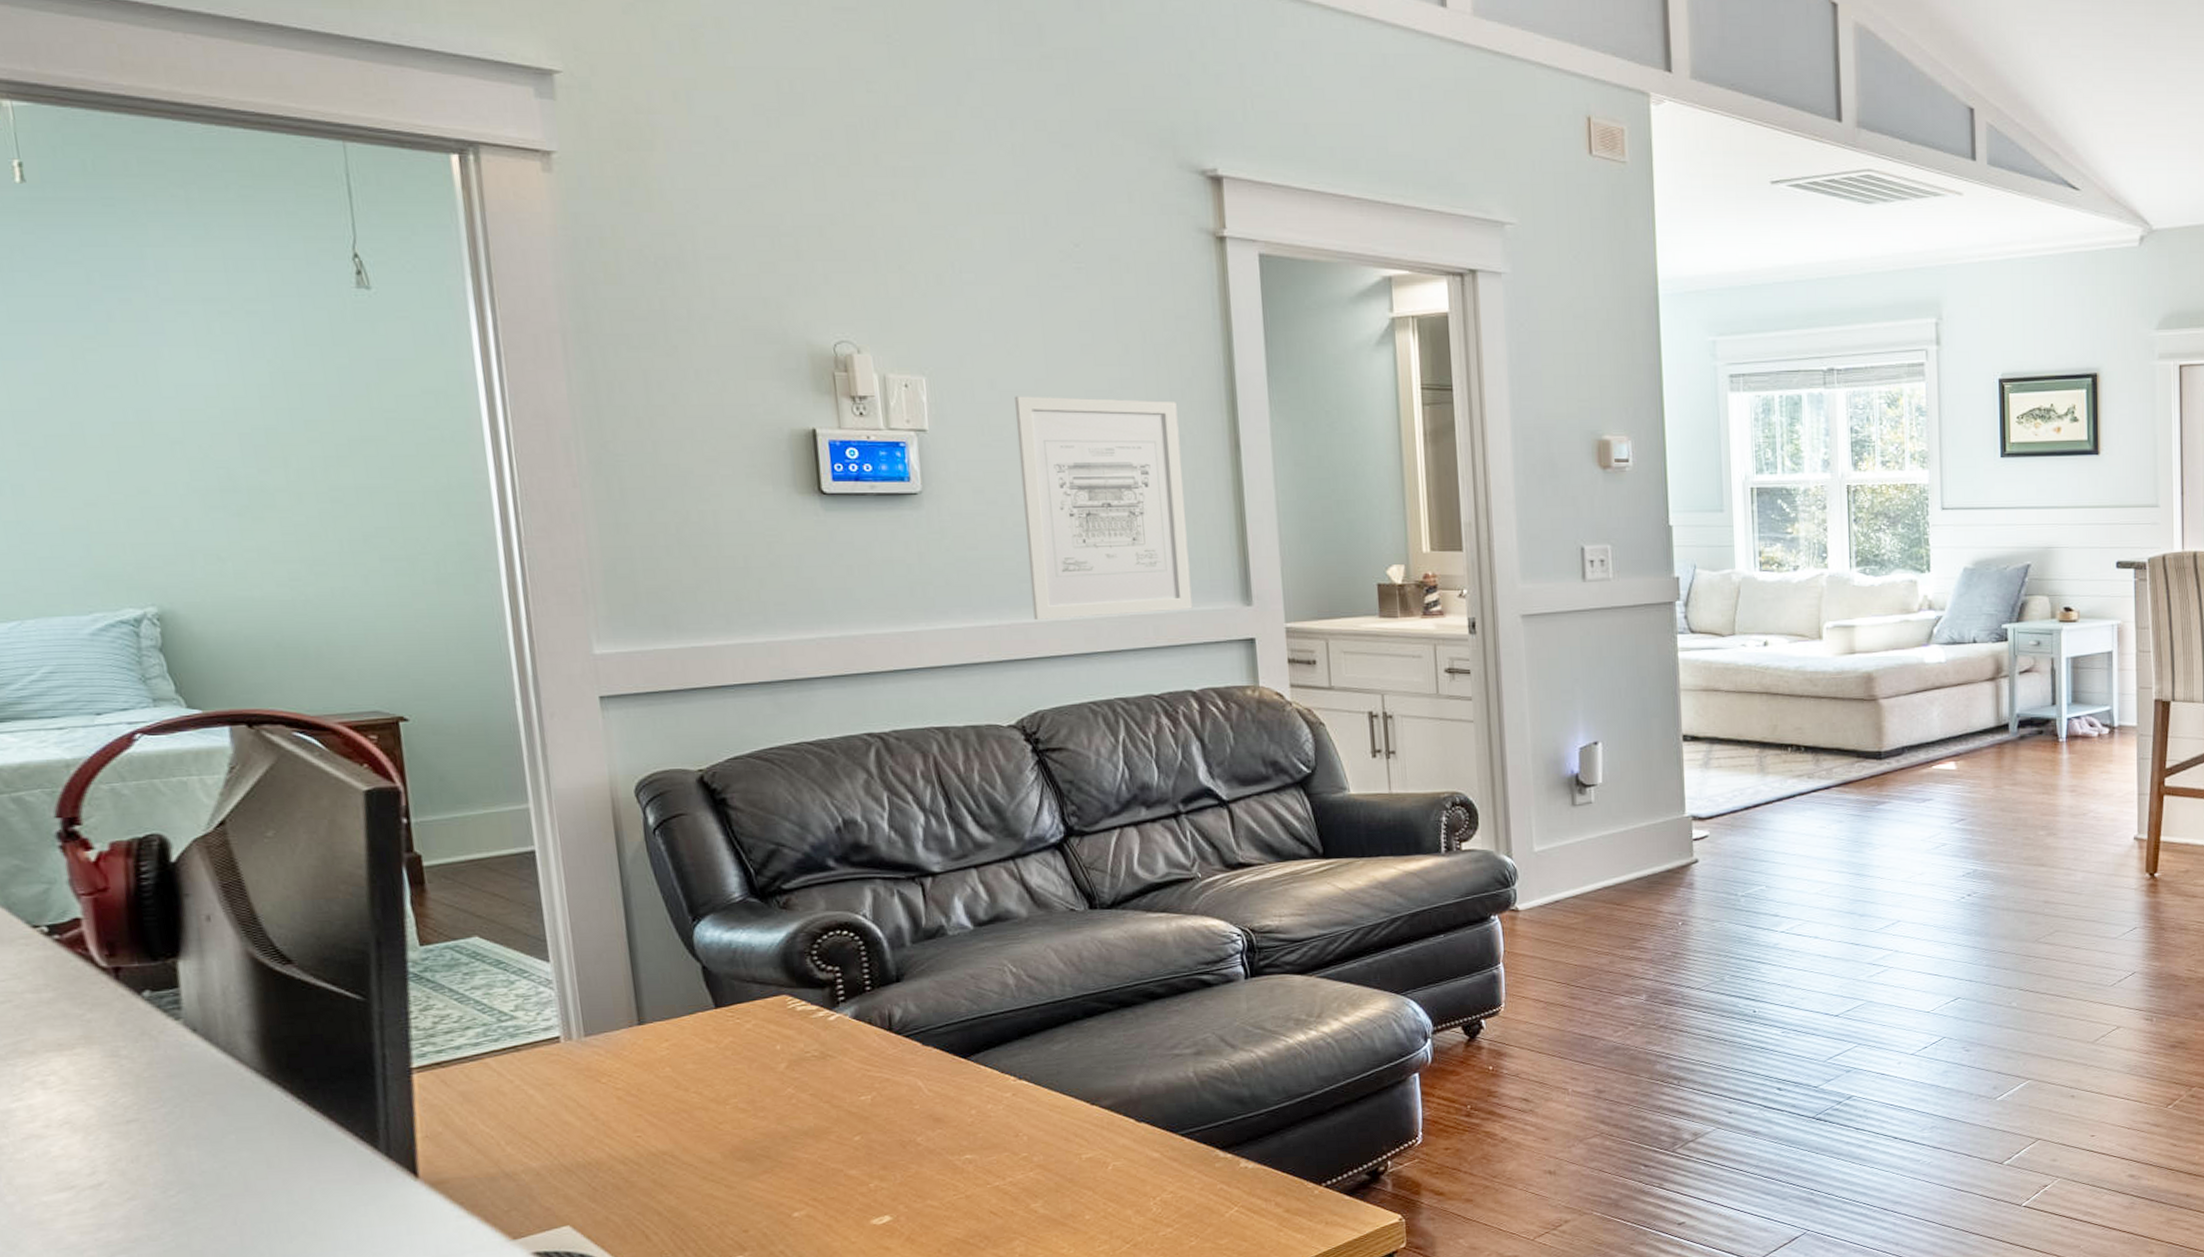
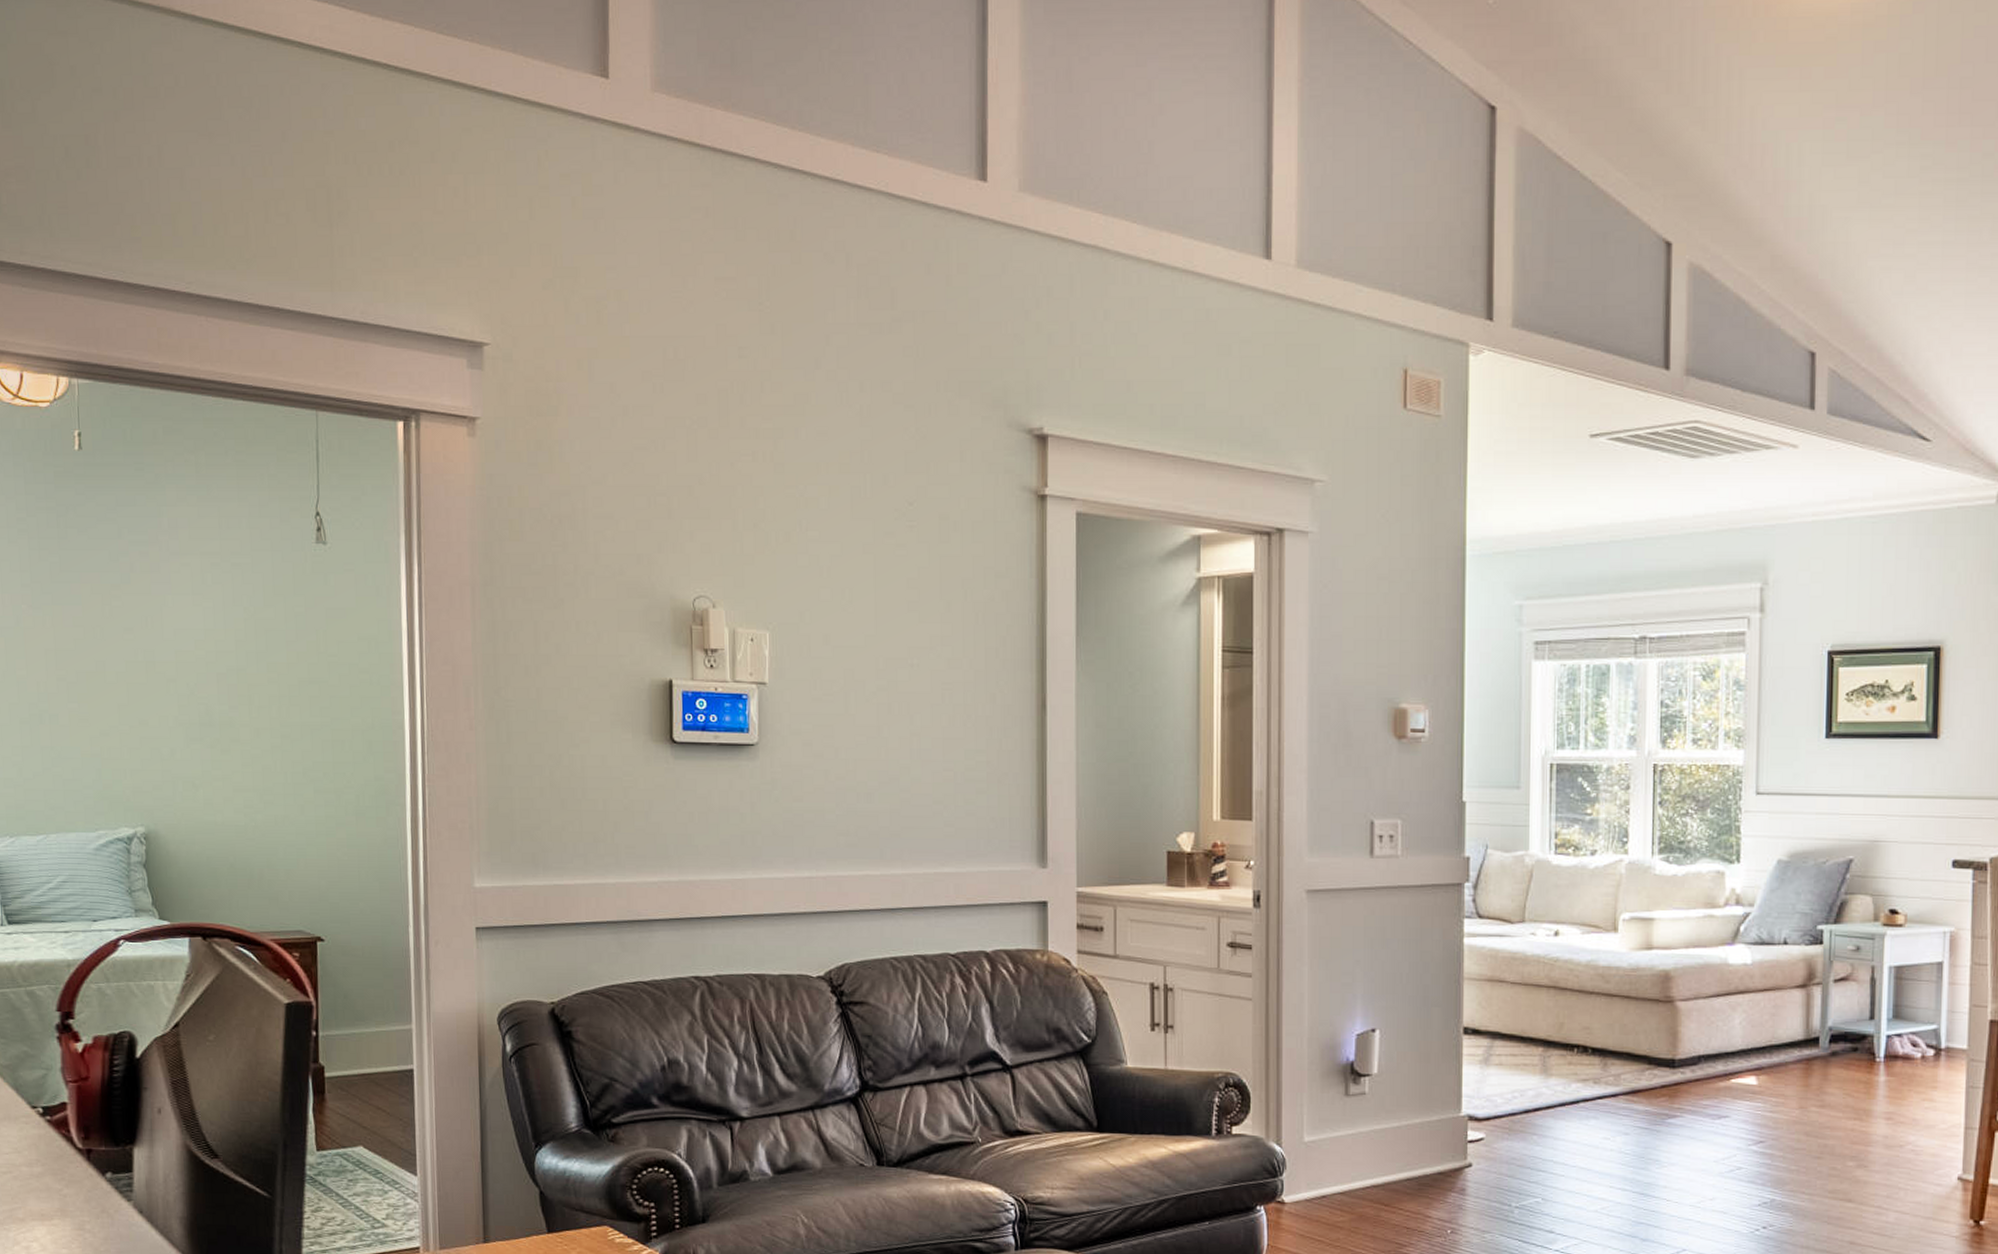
wall art: present [1015,396,1193,620] -> none [845,651,992,873]

